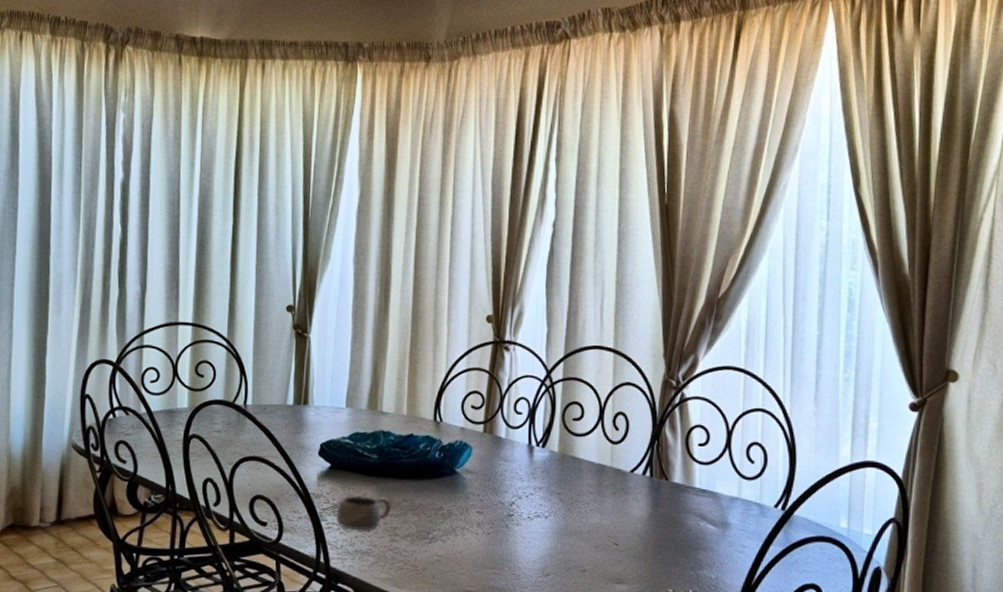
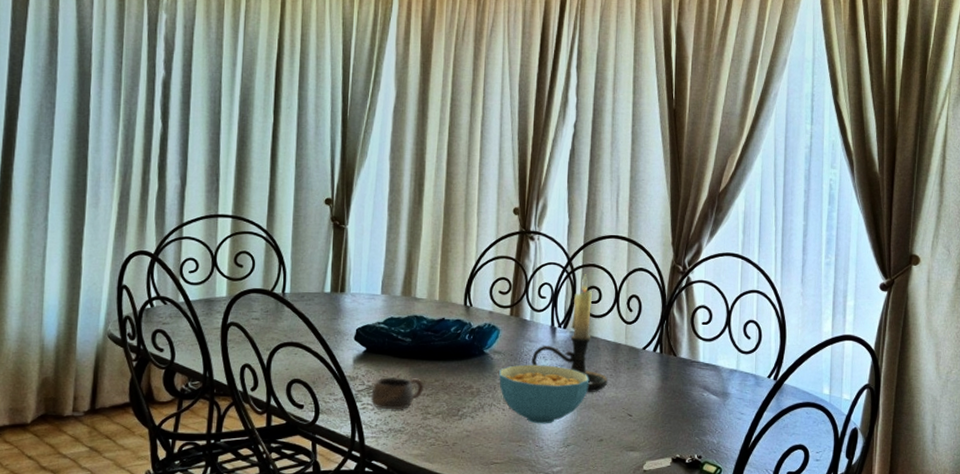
cereal bowl: none [472,485,571,551] -> present [499,364,590,424]
candle holder: none [506,388,592,519] -> present [531,274,608,393]

